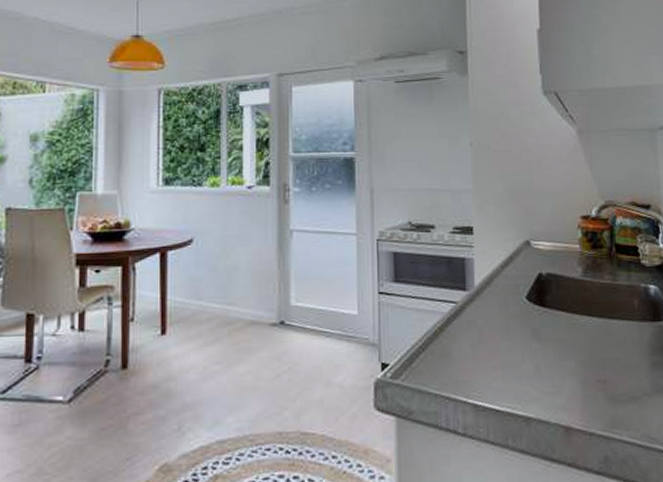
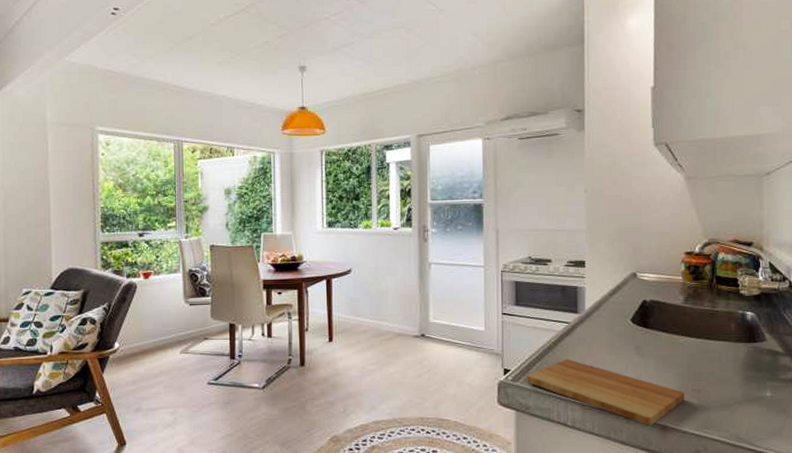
cutting board: none [408,348,589,429] -> present [526,359,684,426]

